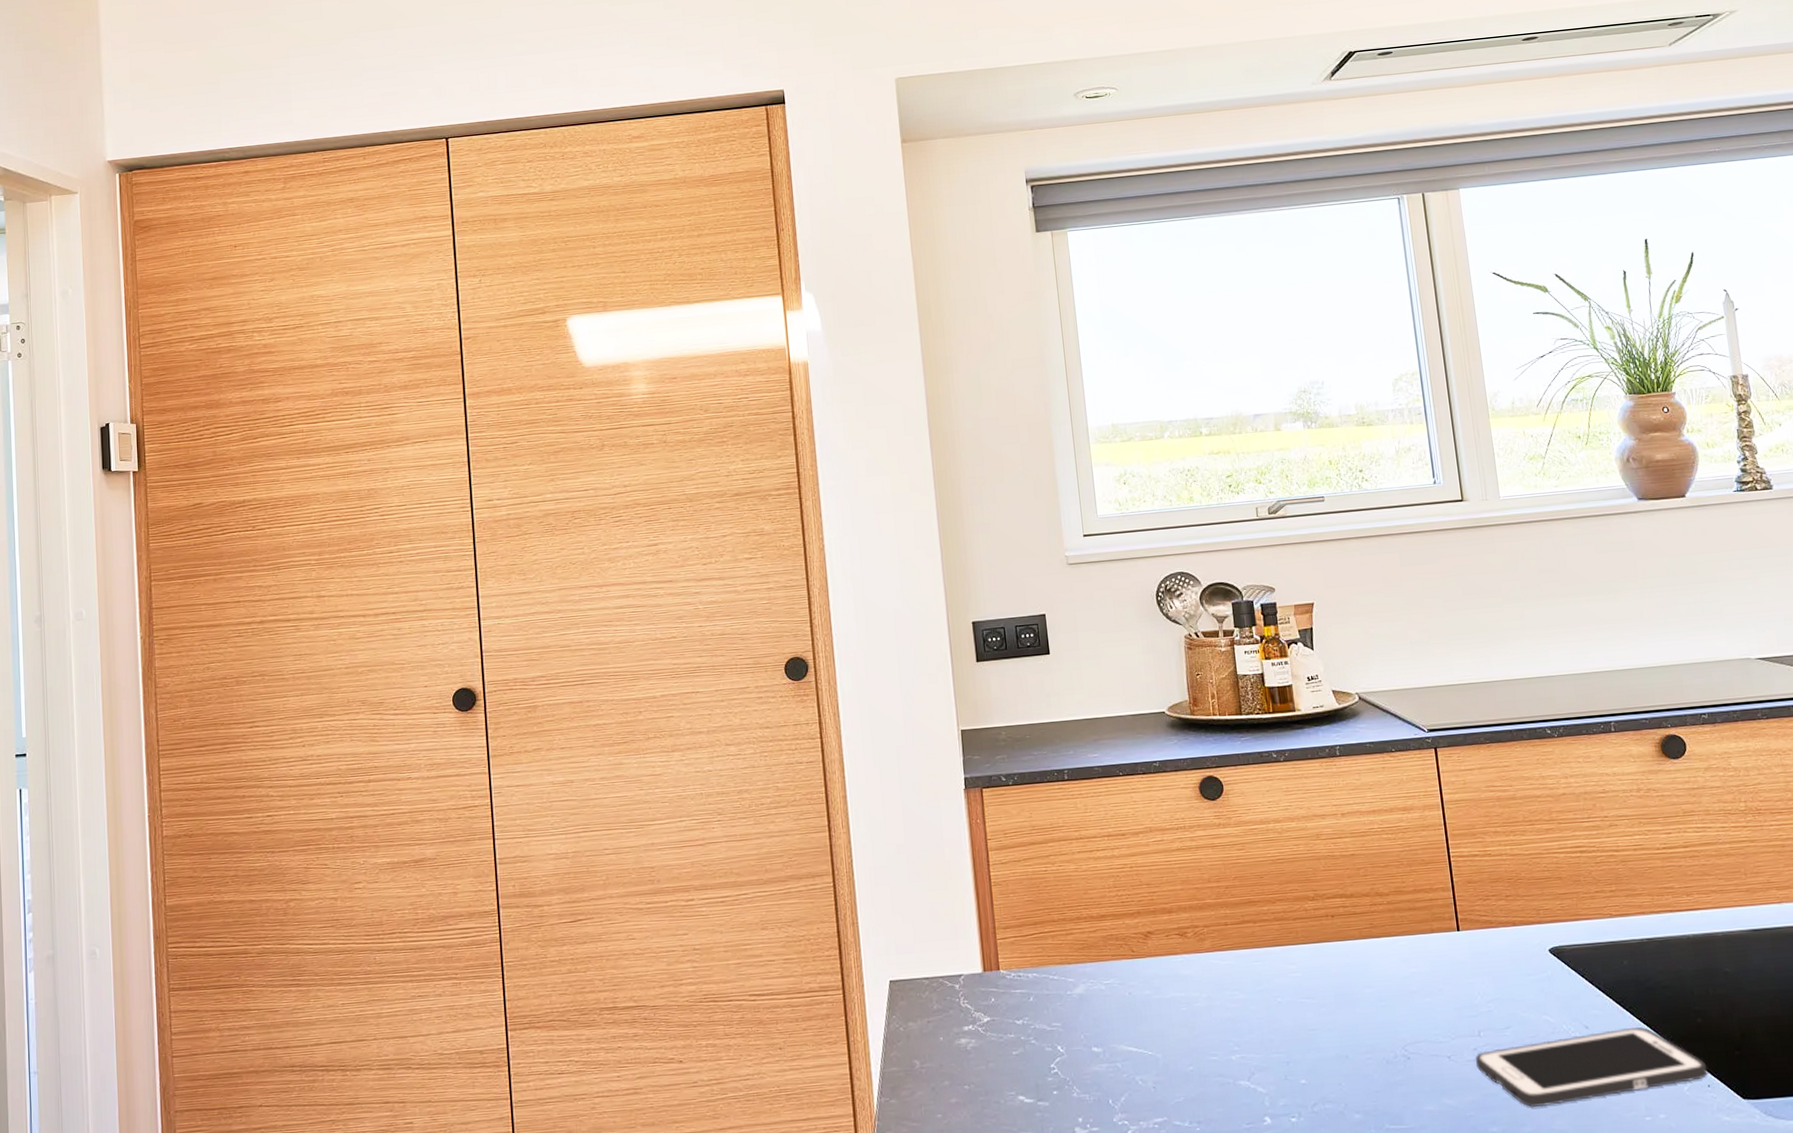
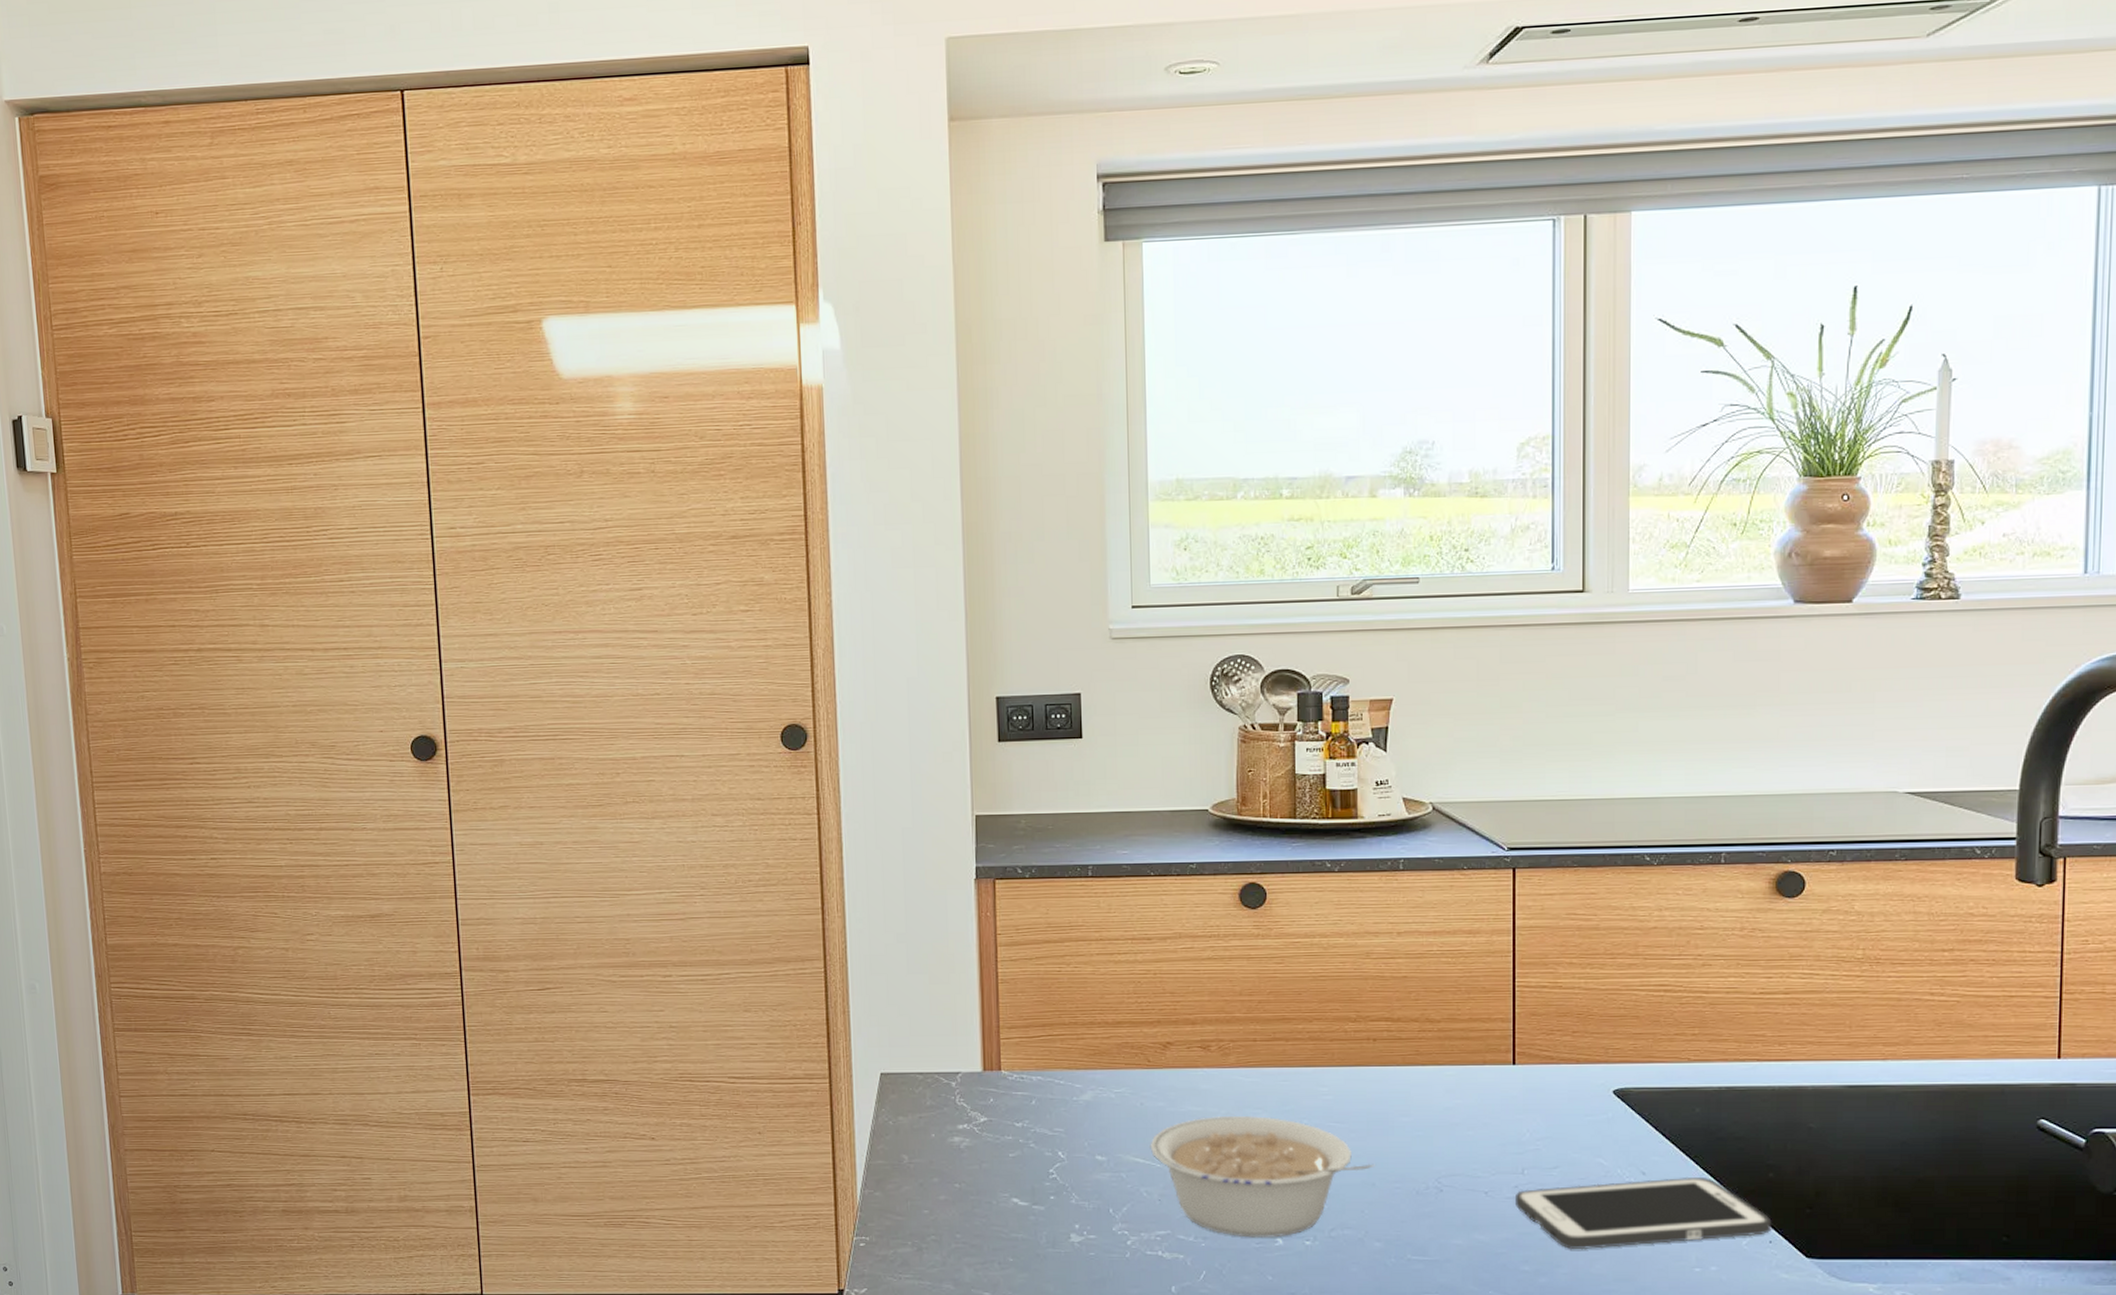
legume: none [1140,997,1347,1119] -> present [1150,1115,1375,1238]

